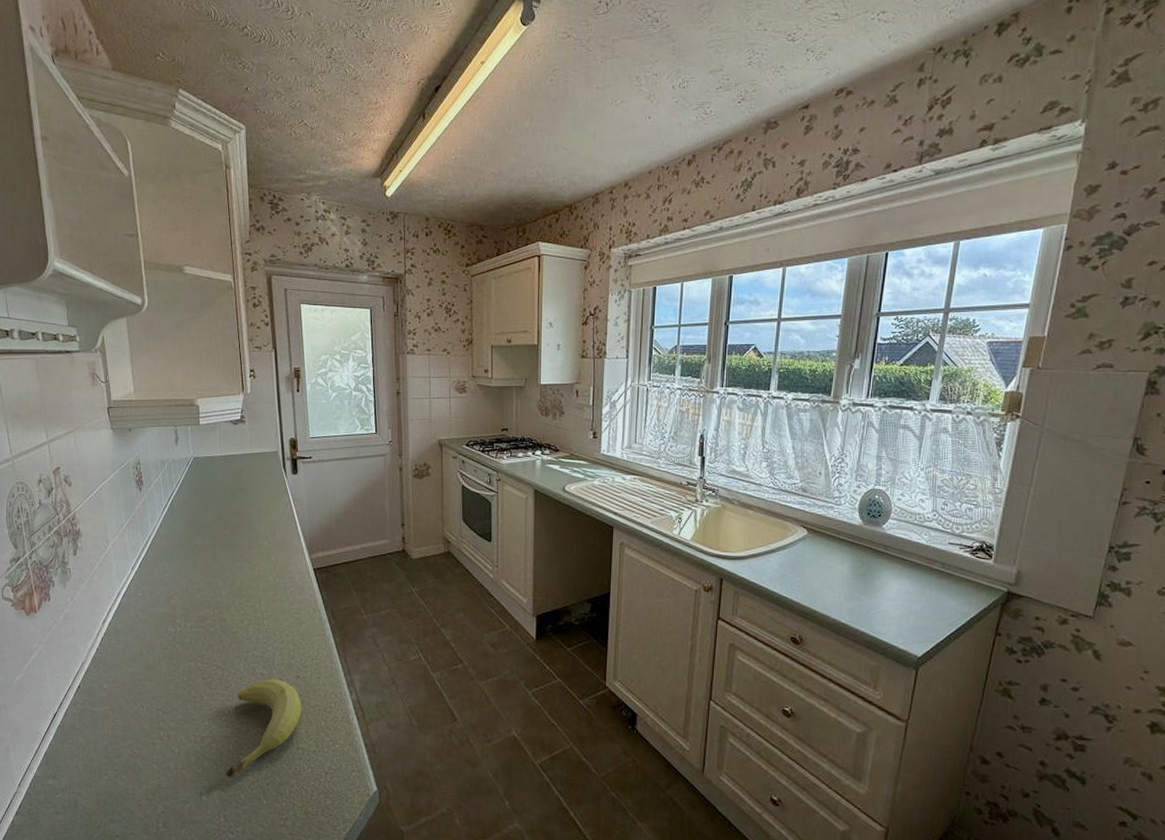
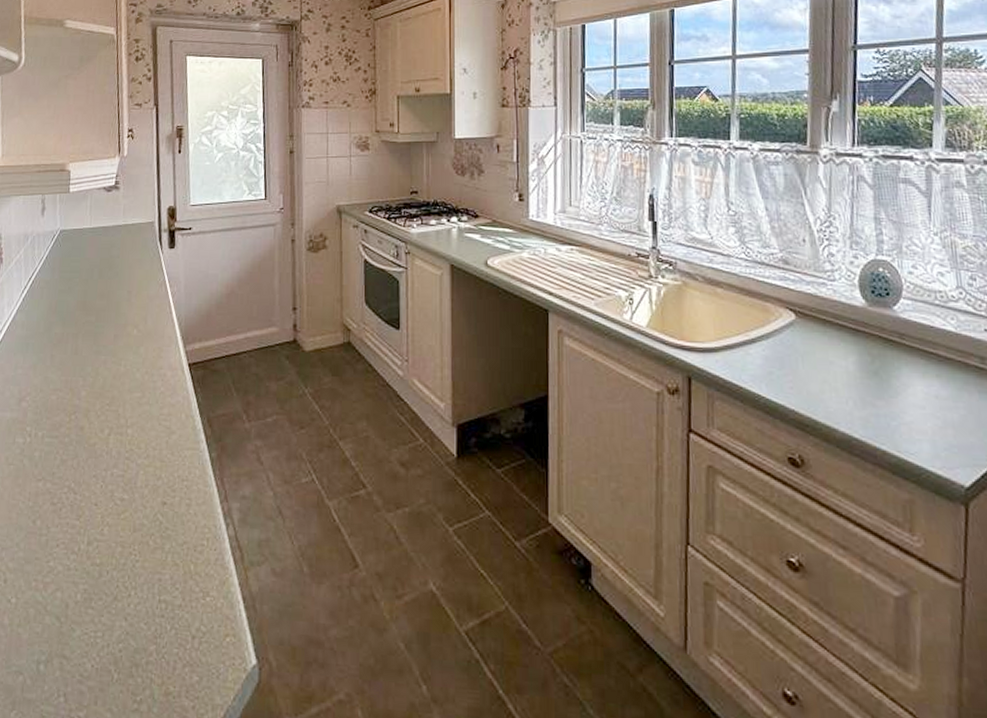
fruit: present [226,679,302,778] -> none [70,505,168,640]

